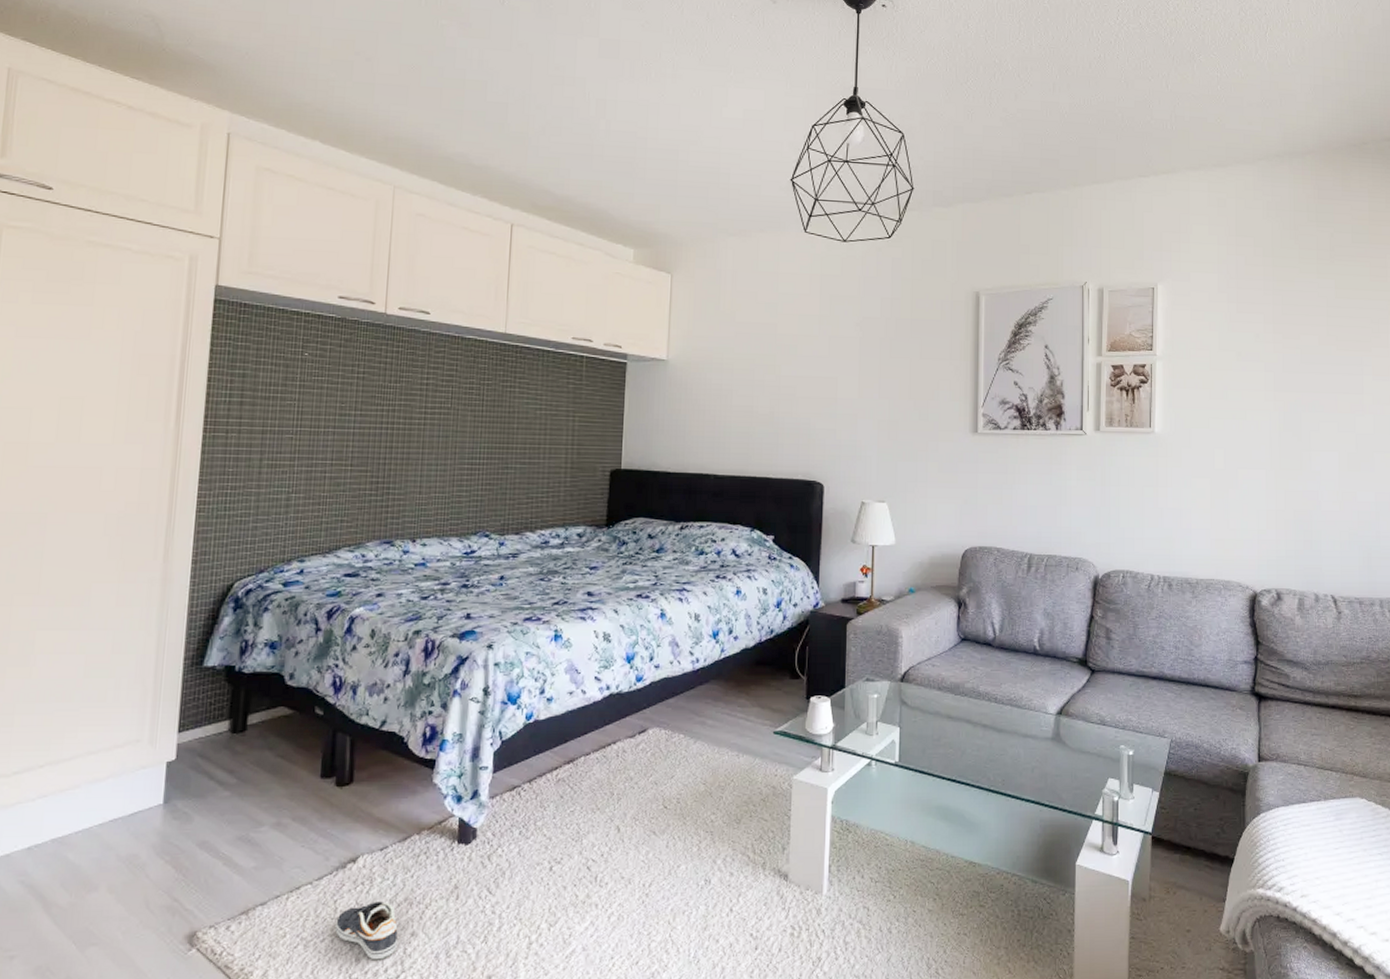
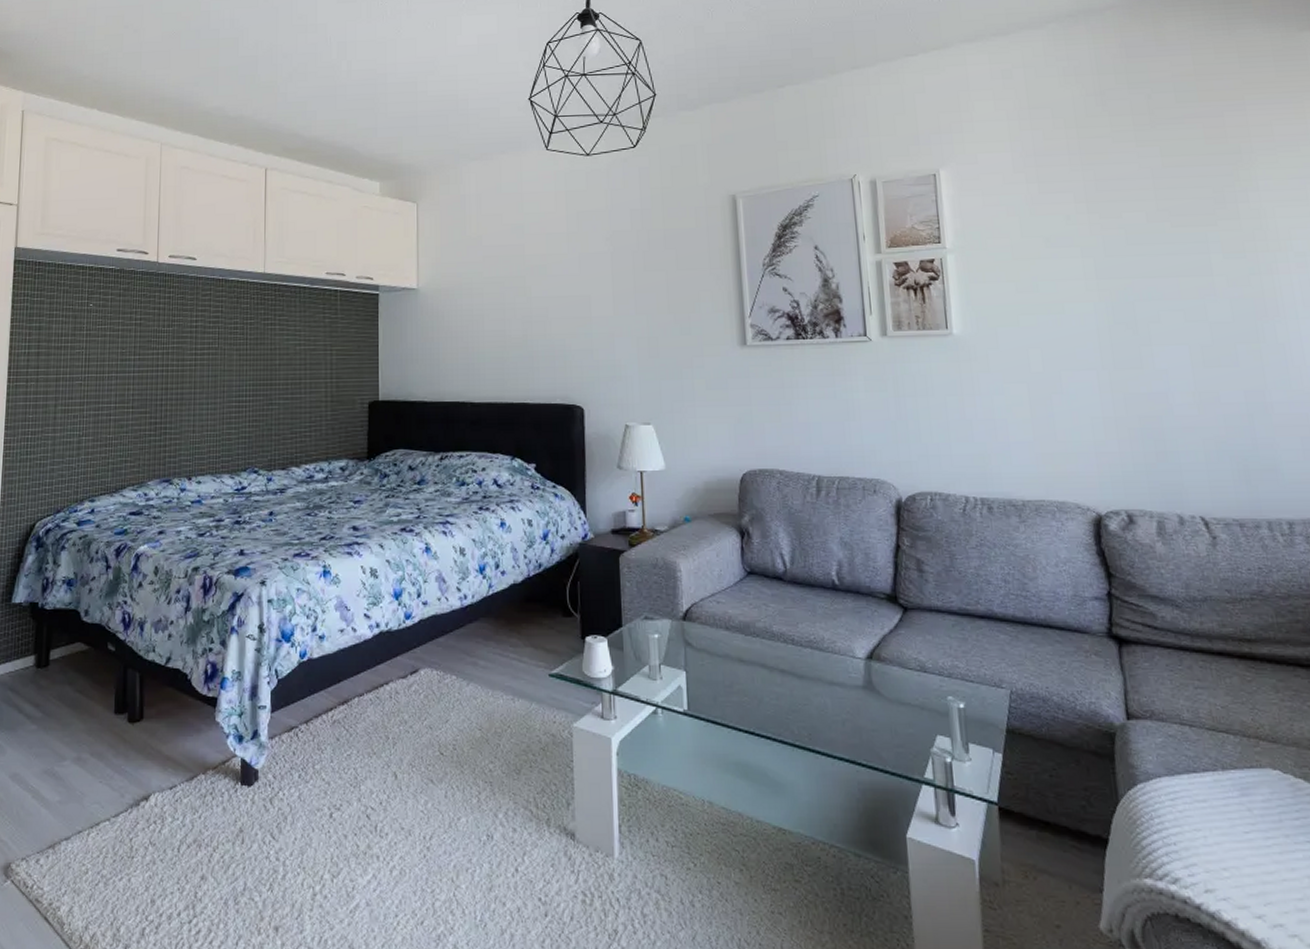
sneaker: present [334,901,398,960] -> none [131,842,189,903]

